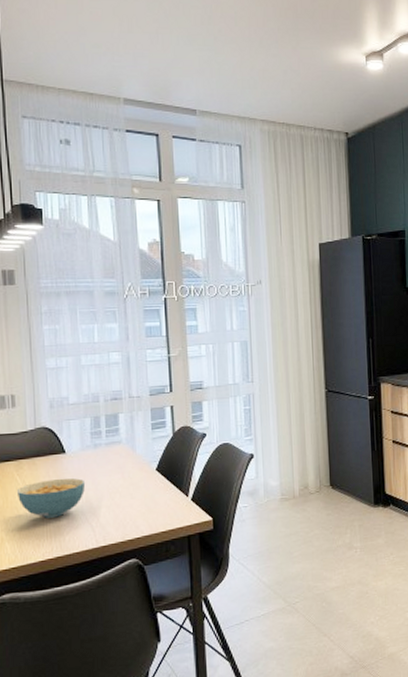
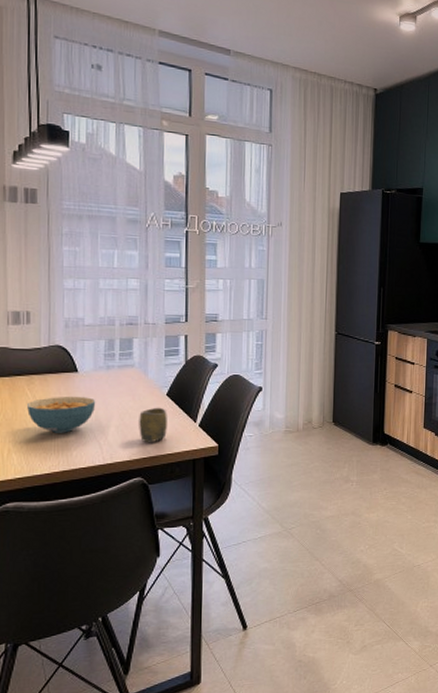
cup: none [130,483,159,522] -> present [139,407,167,443]

